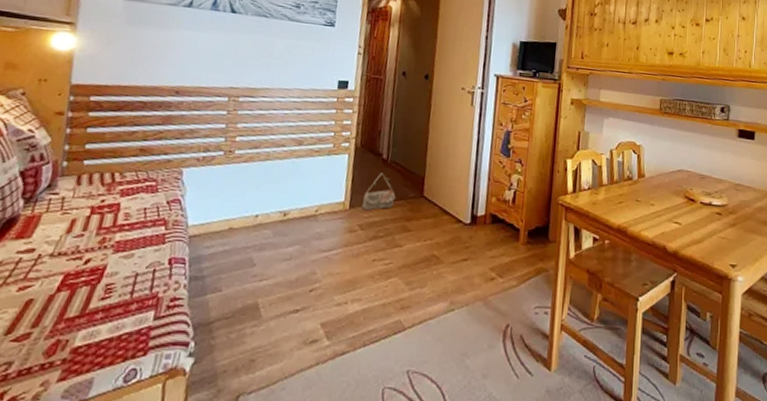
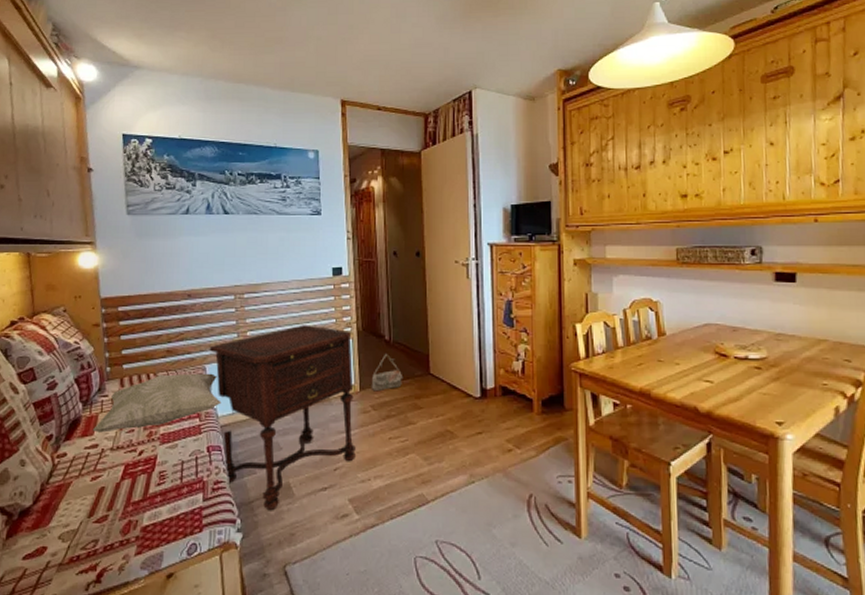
decorative pillow: none [32,174,195,236] -> present [93,373,222,433]
side table: none [185,135,348,334] -> present [209,325,356,511]

